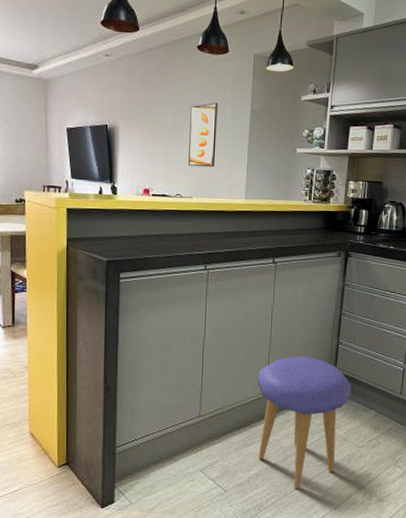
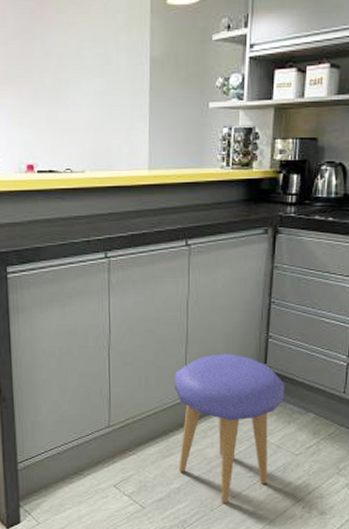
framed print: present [188,102,218,168] -> none [76,51,111,134]

